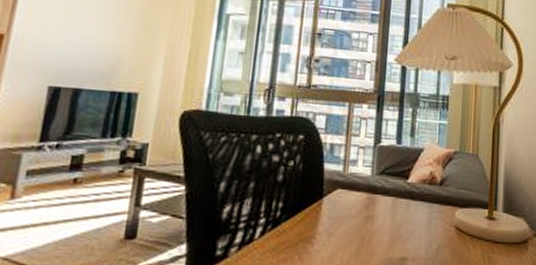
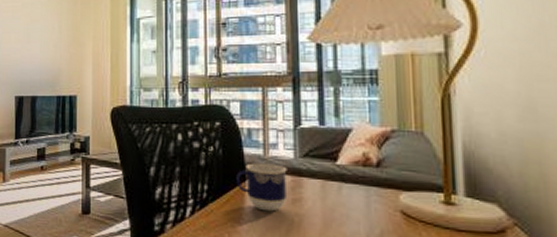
cup: none [313,179,364,230] -> present [236,163,287,212]

